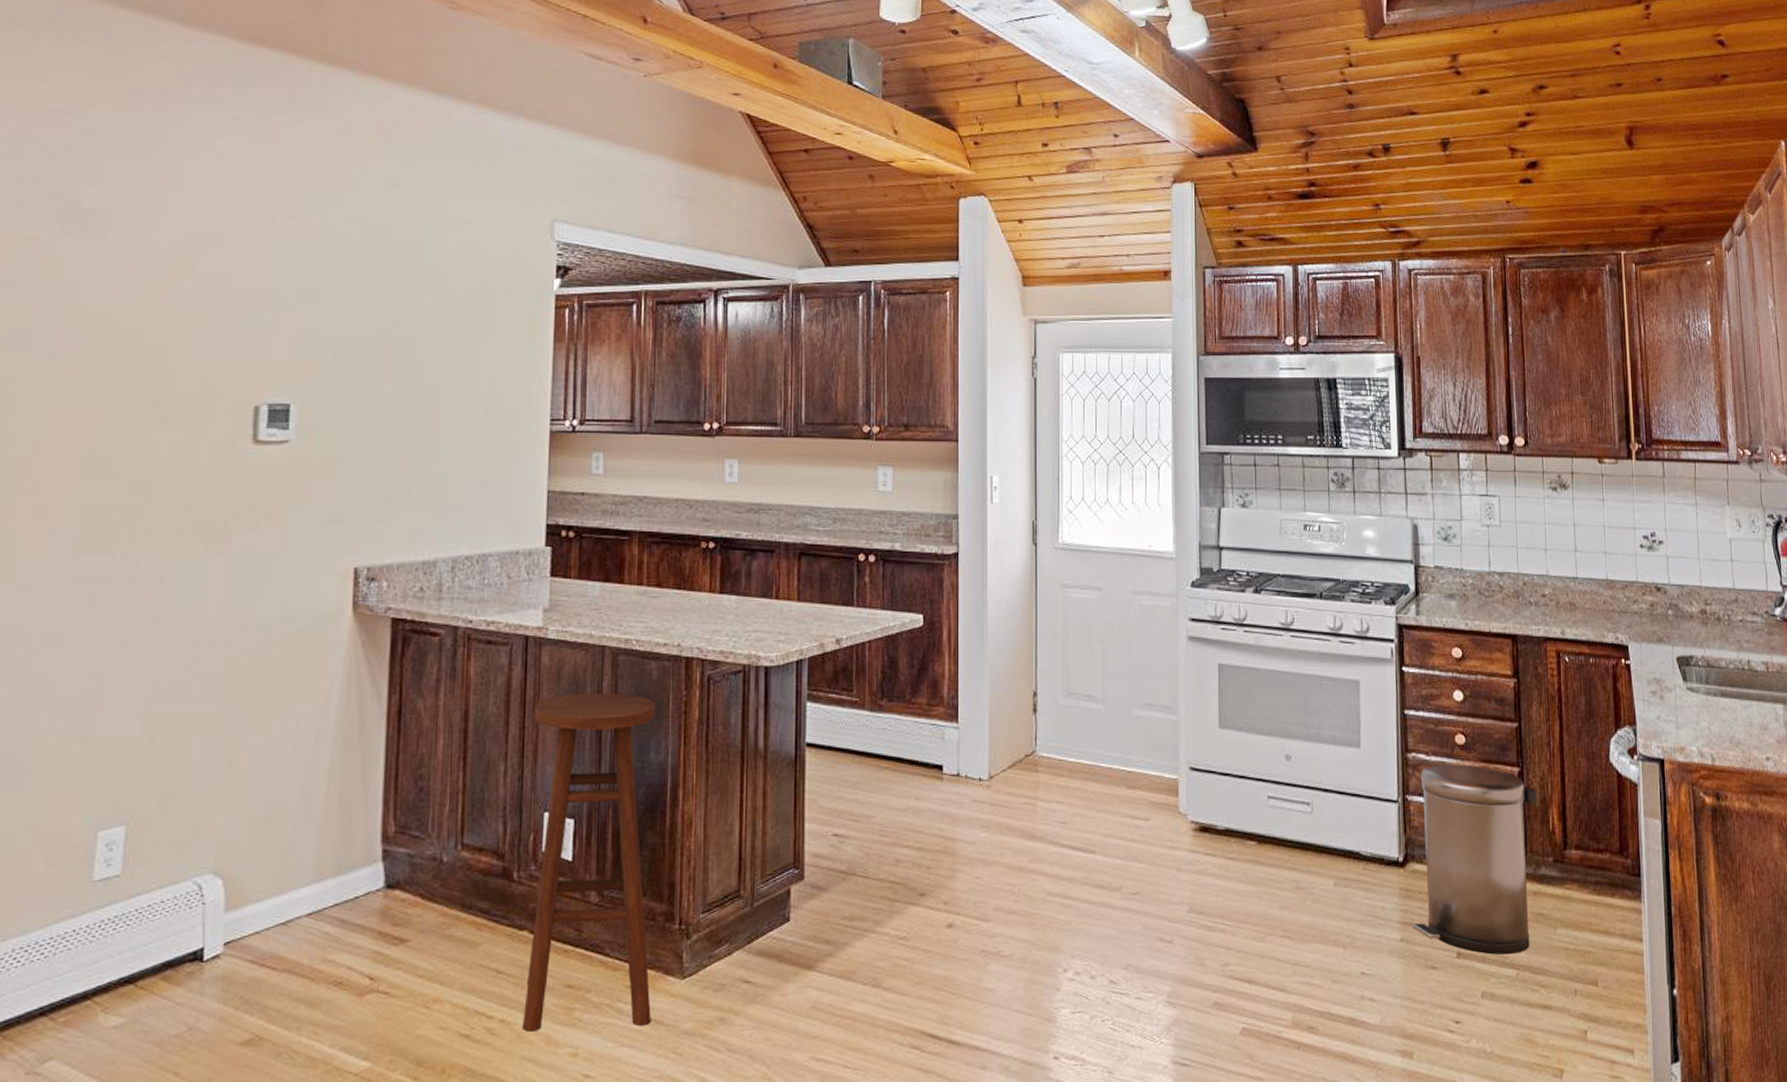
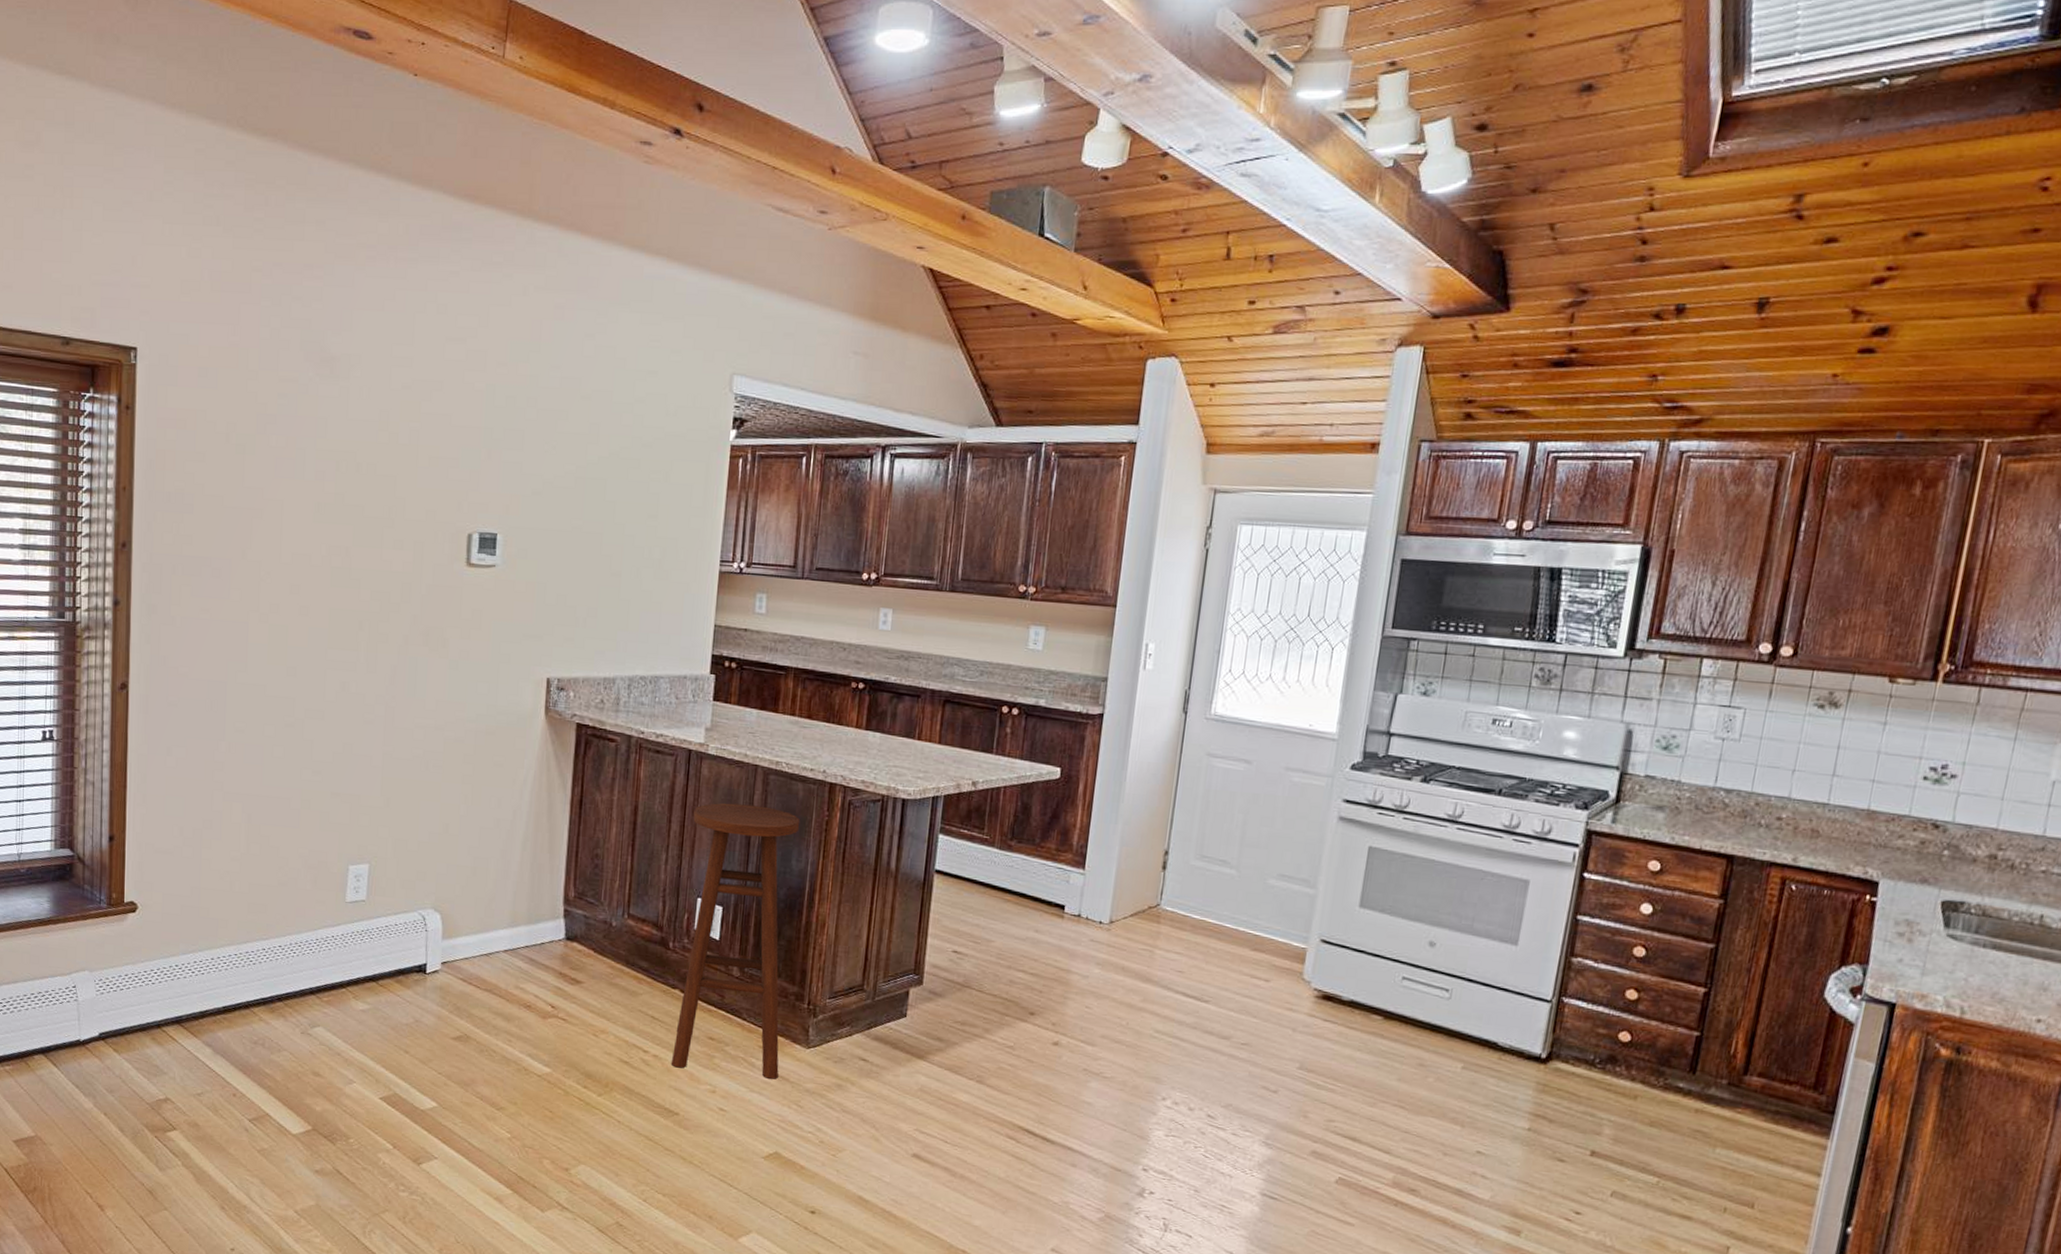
pedal bin: present [1412,764,1537,955] -> none [1544,972,1723,1163]

